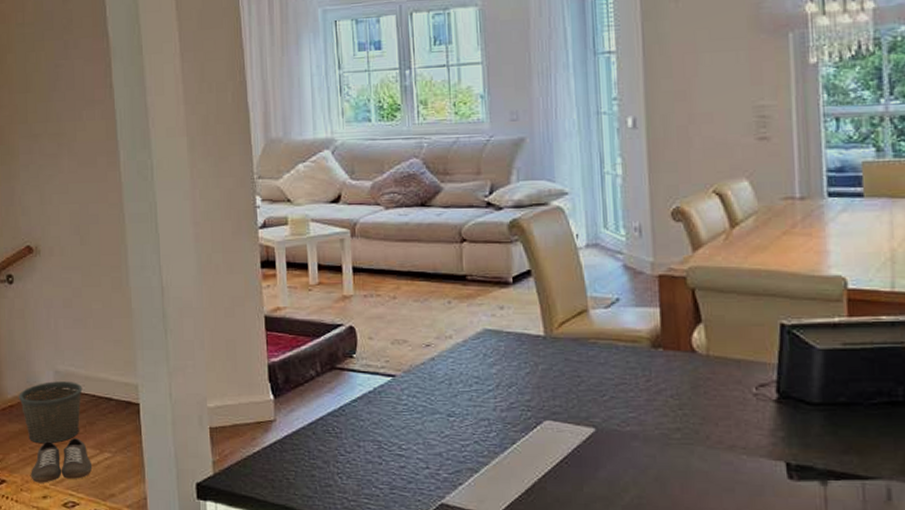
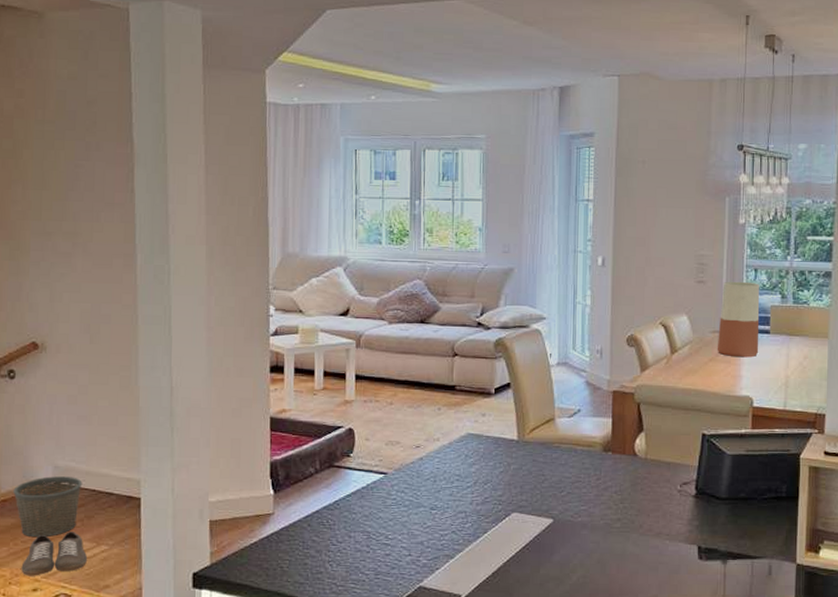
vase: none [791,134,850,228] -> present [717,281,760,358]

